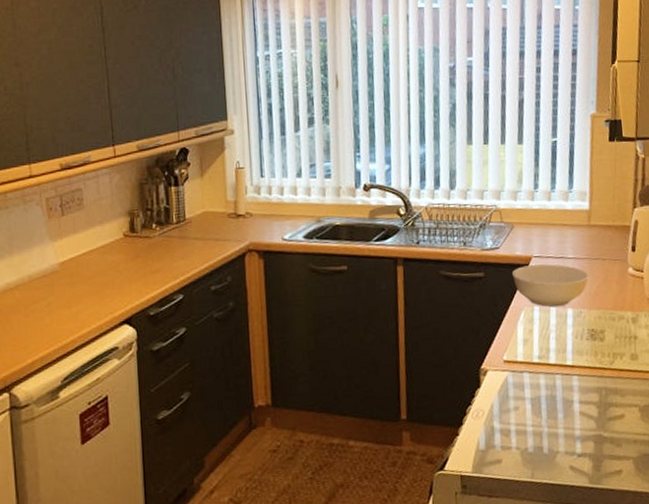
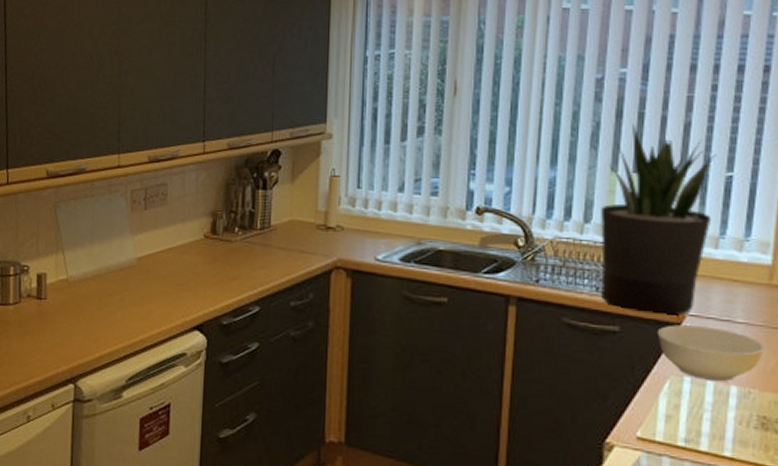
planter: none [462,103,545,260] -> present [601,123,716,315]

